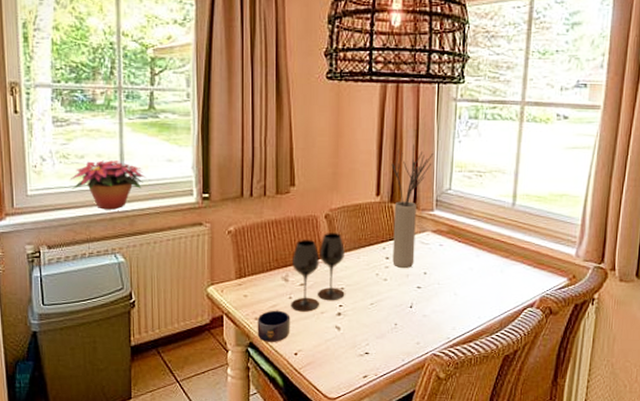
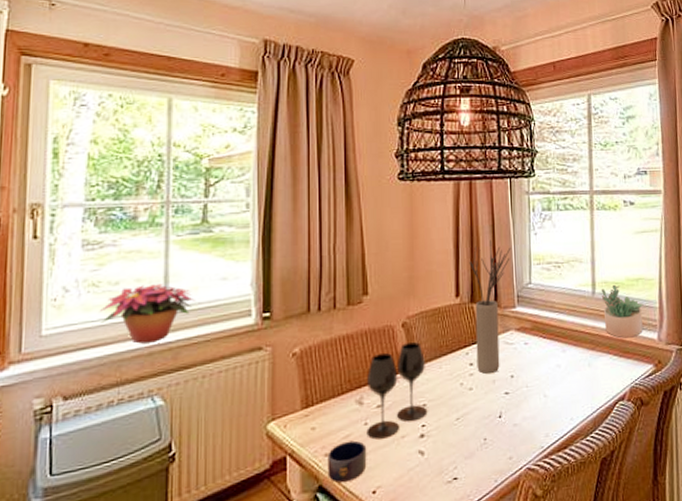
succulent plant: none [521,198,565,251] -> present [601,284,644,338]

